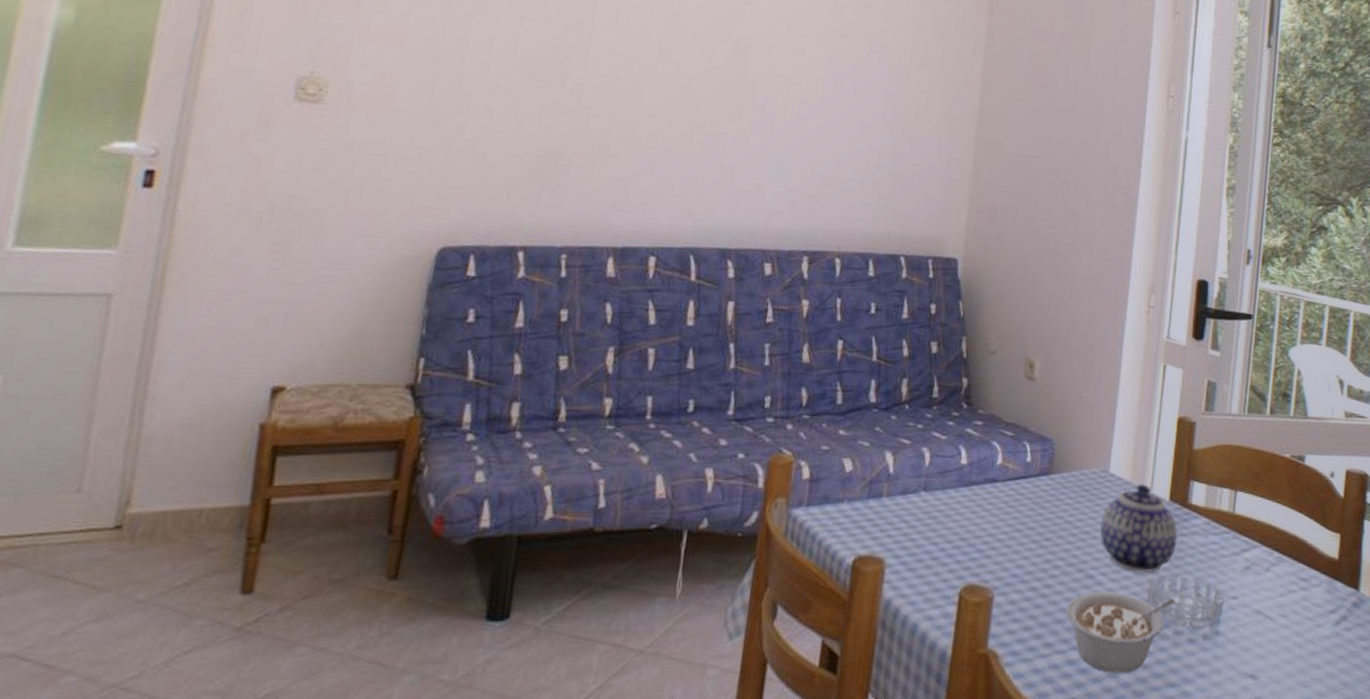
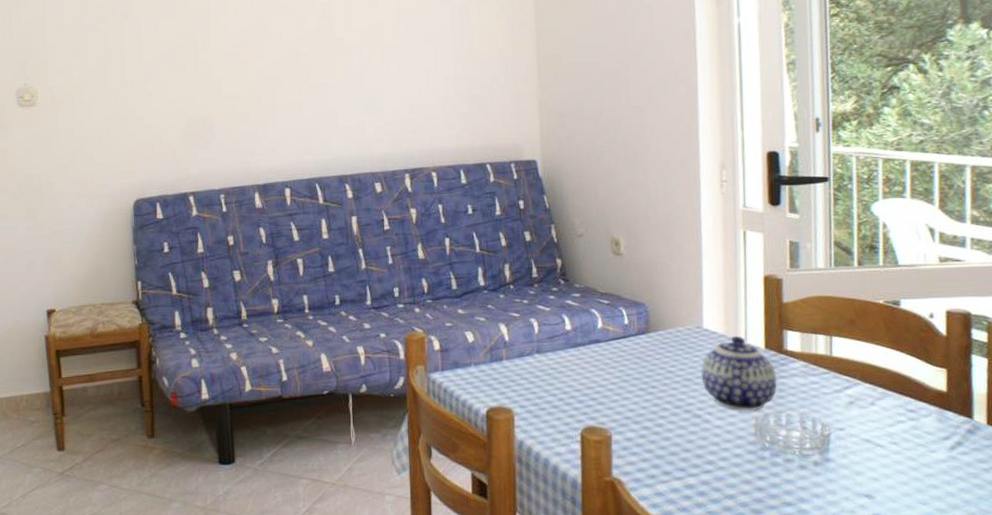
legume: present [1066,591,1177,673] -> none [679,428,784,495]

